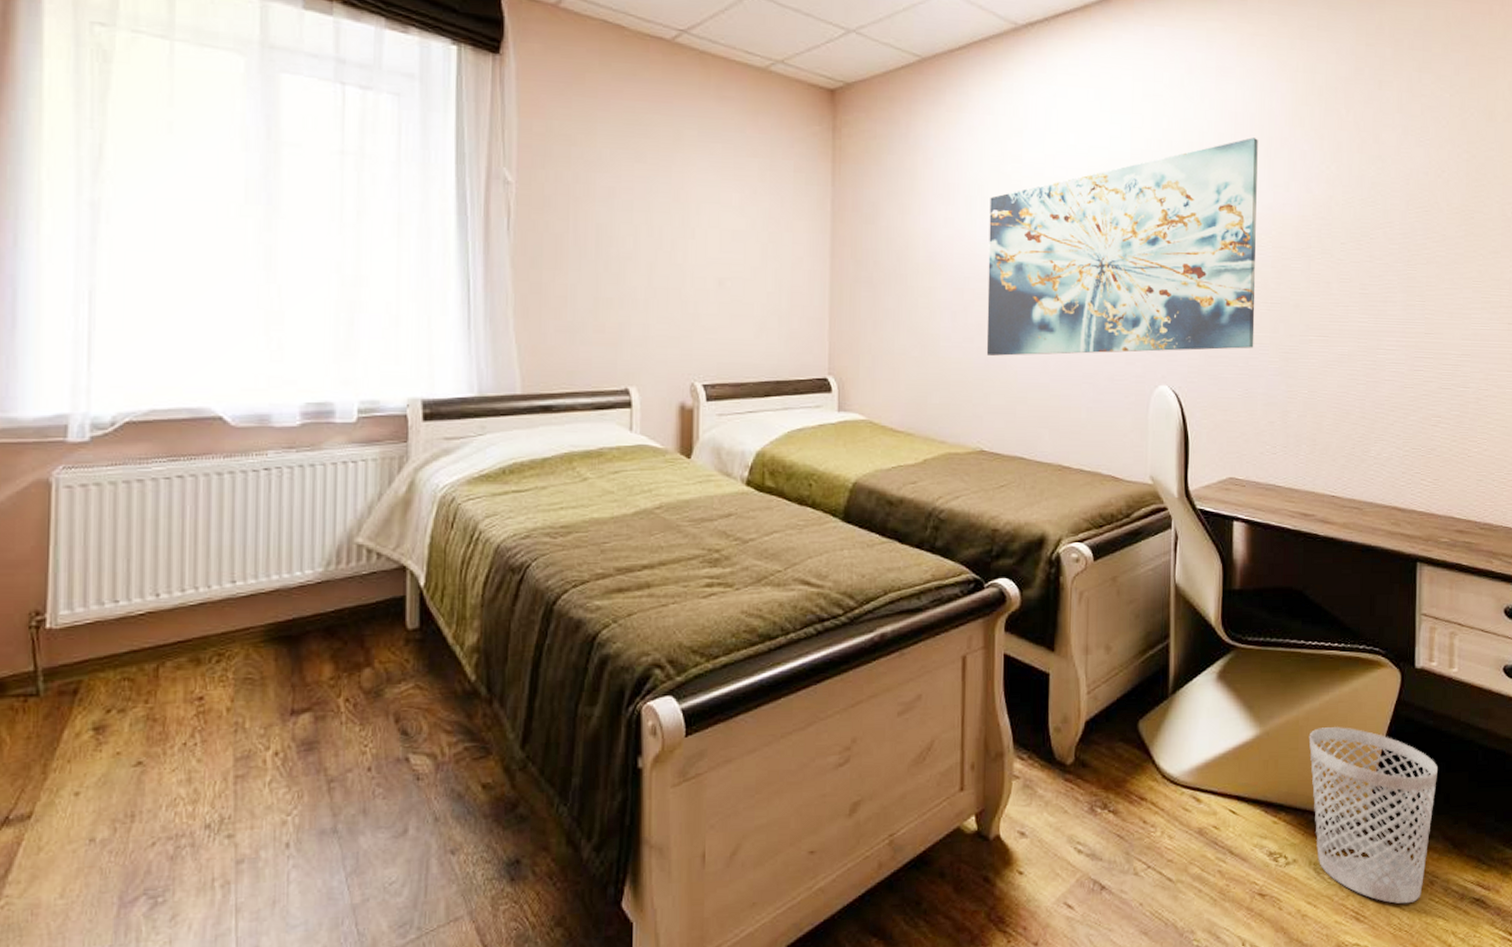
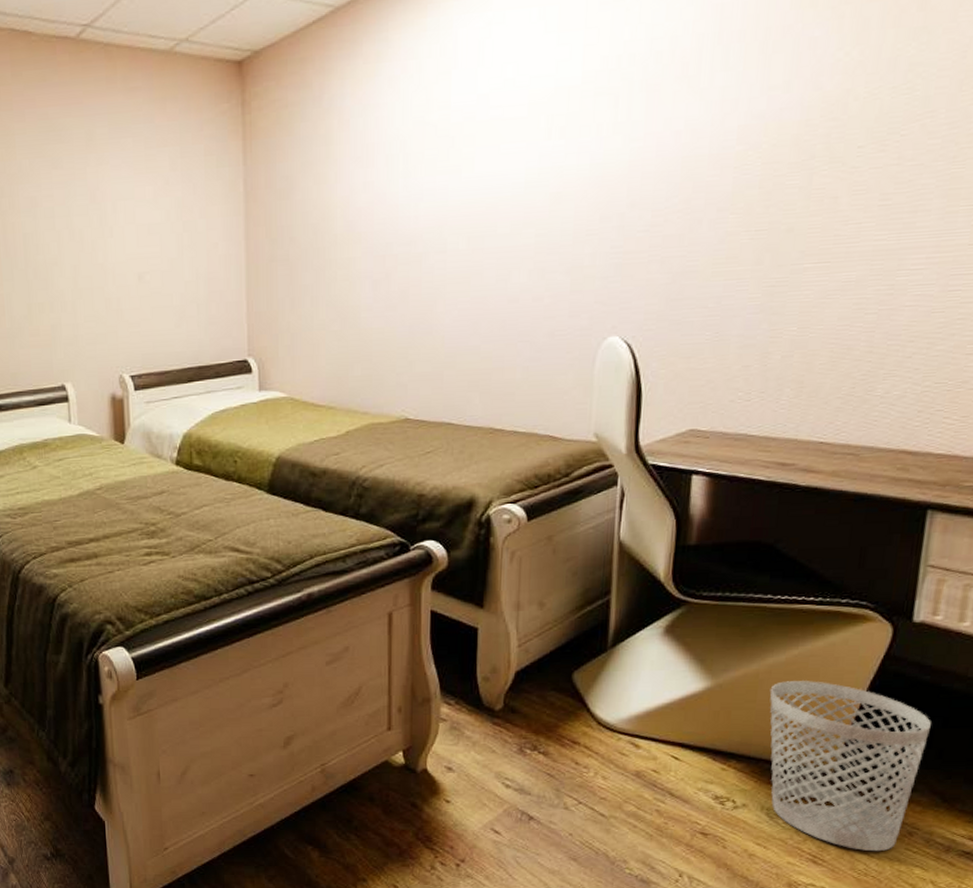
wall art: present [986,137,1258,356] -> none [410,32,751,322]

